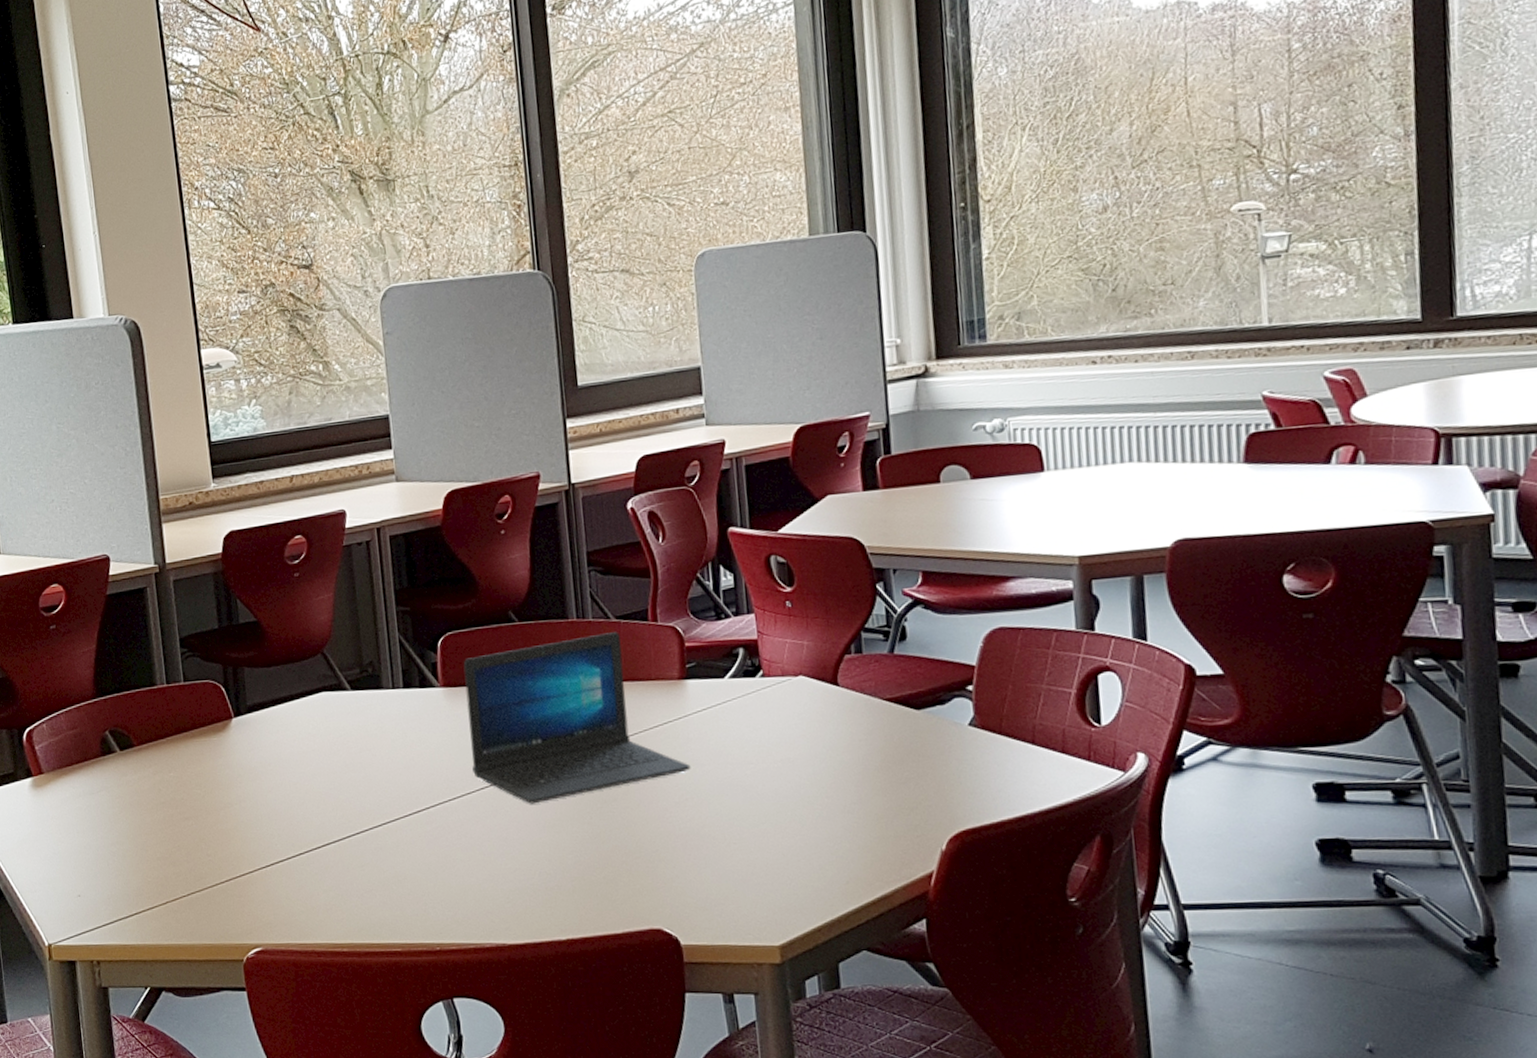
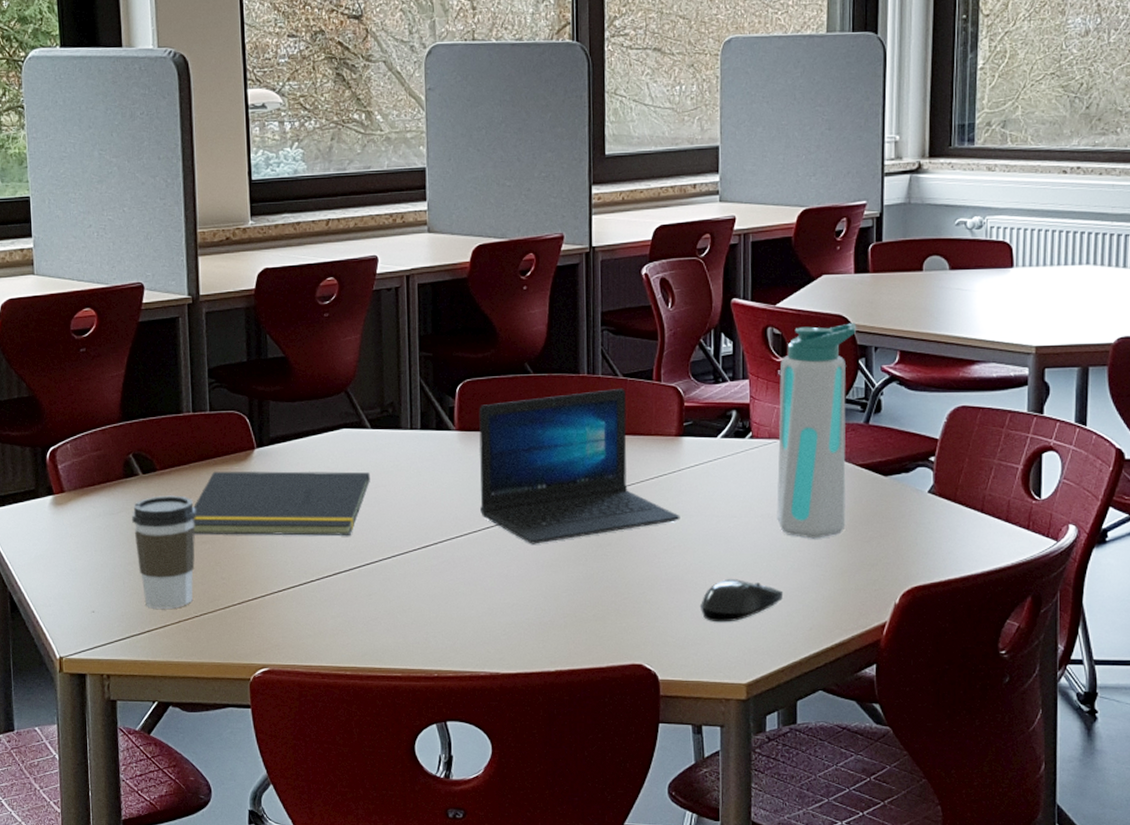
coffee cup: none [112,771,179,890] -> present [132,495,196,609]
notepad: none [173,736,354,811] -> present [193,470,370,536]
computer mouse: none [720,831,814,880] -> present [699,579,784,623]
water bottle: none [788,544,877,783] -> present [777,323,857,539]

